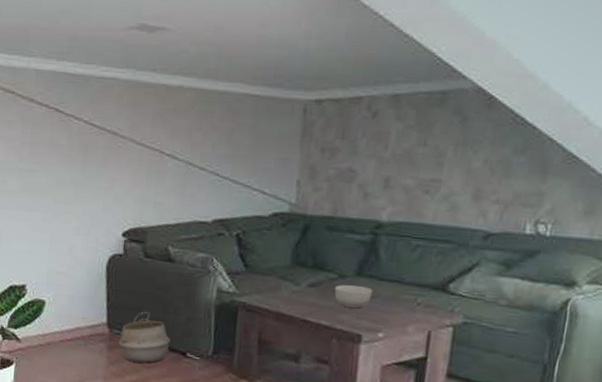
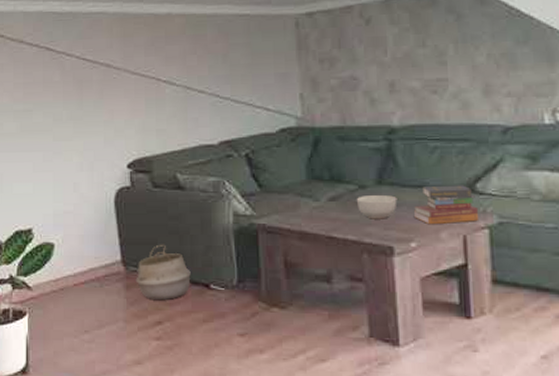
books: none [386,282,448,320] -> present [413,185,479,225]

